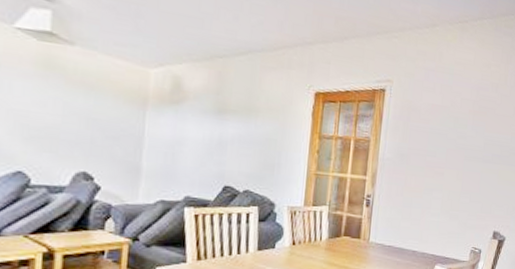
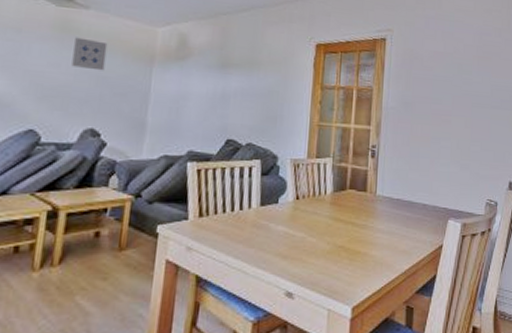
wall art: none [59,75,97,113] -> present [71,37,108,71]

